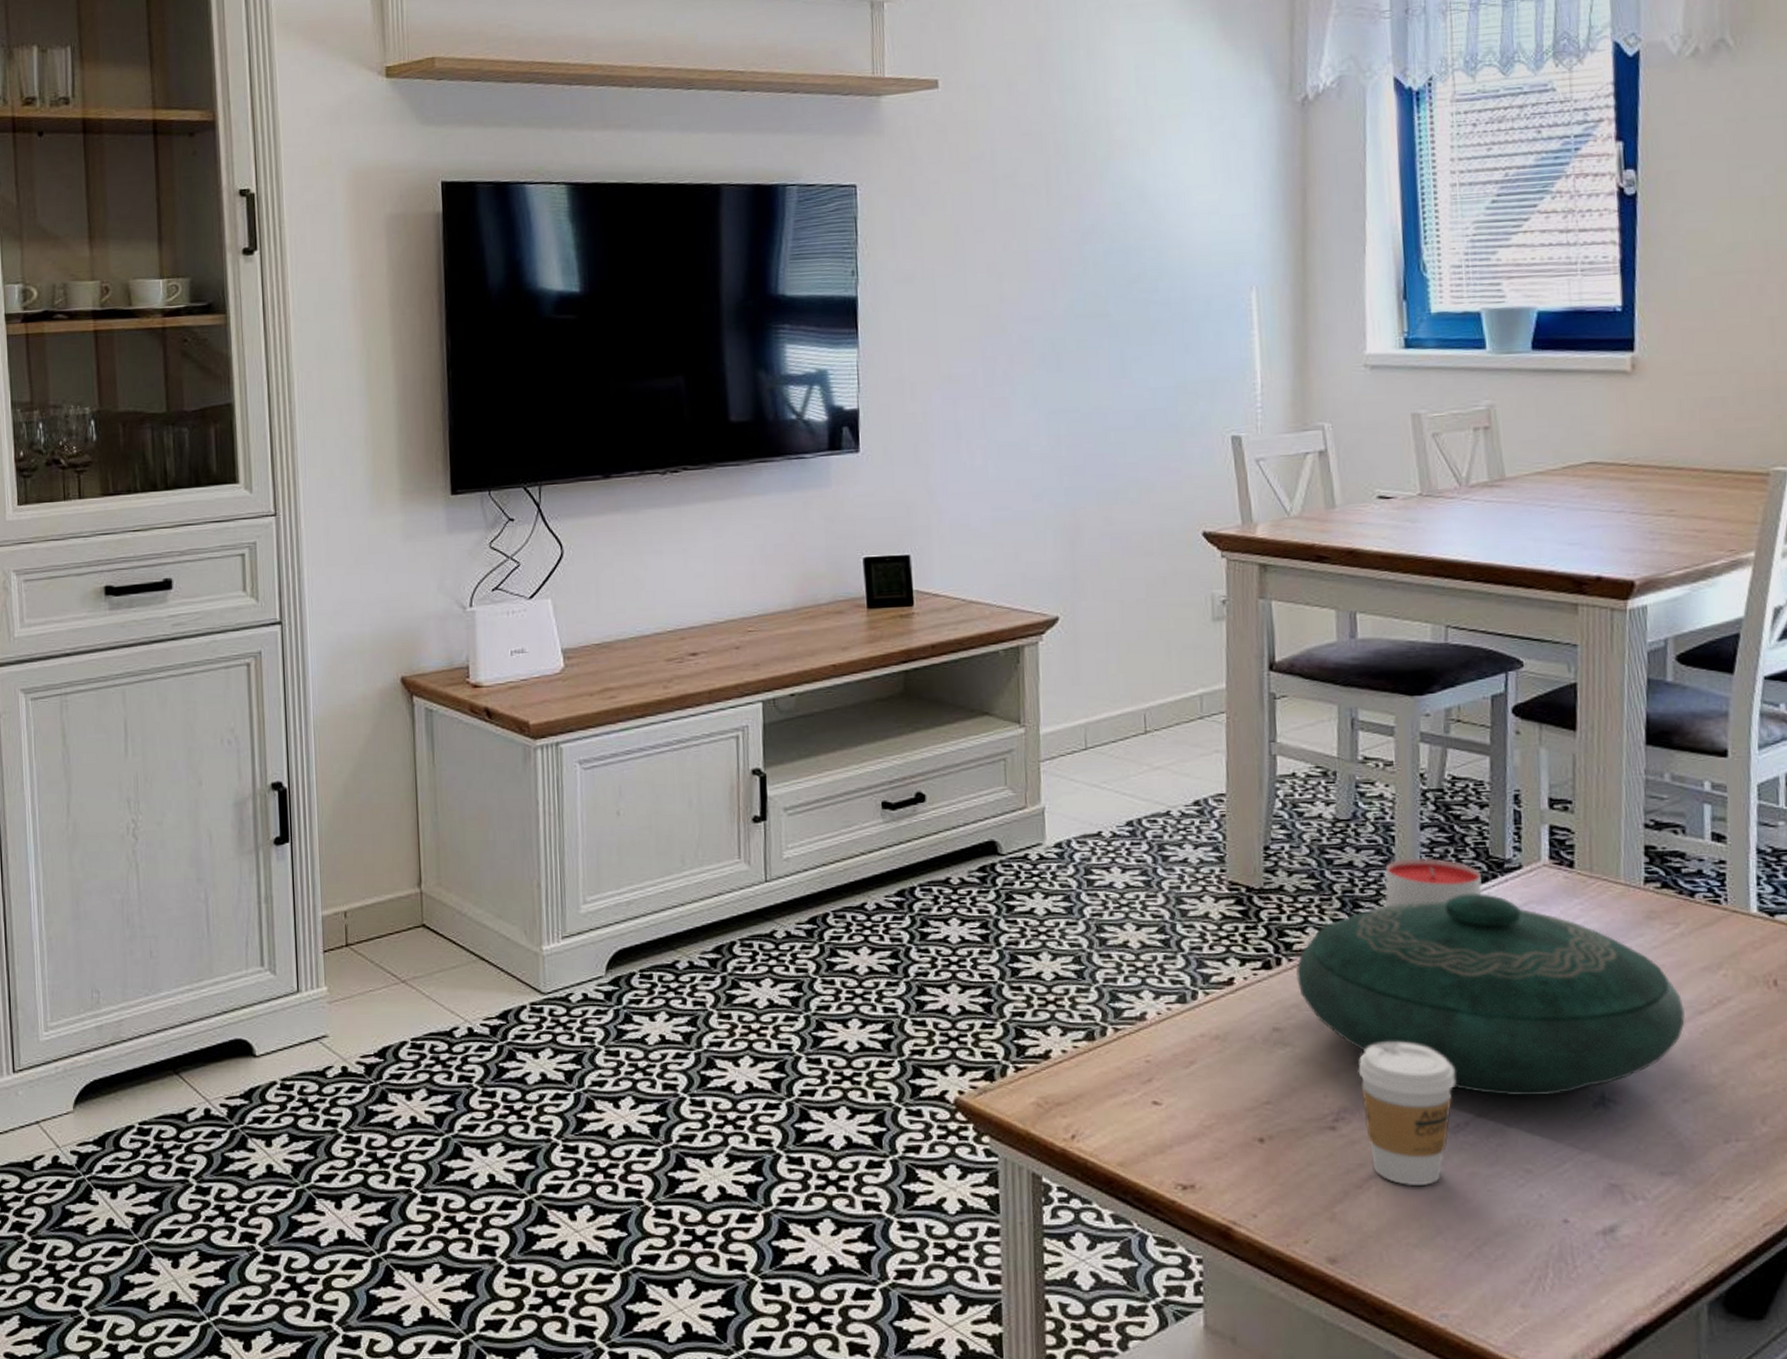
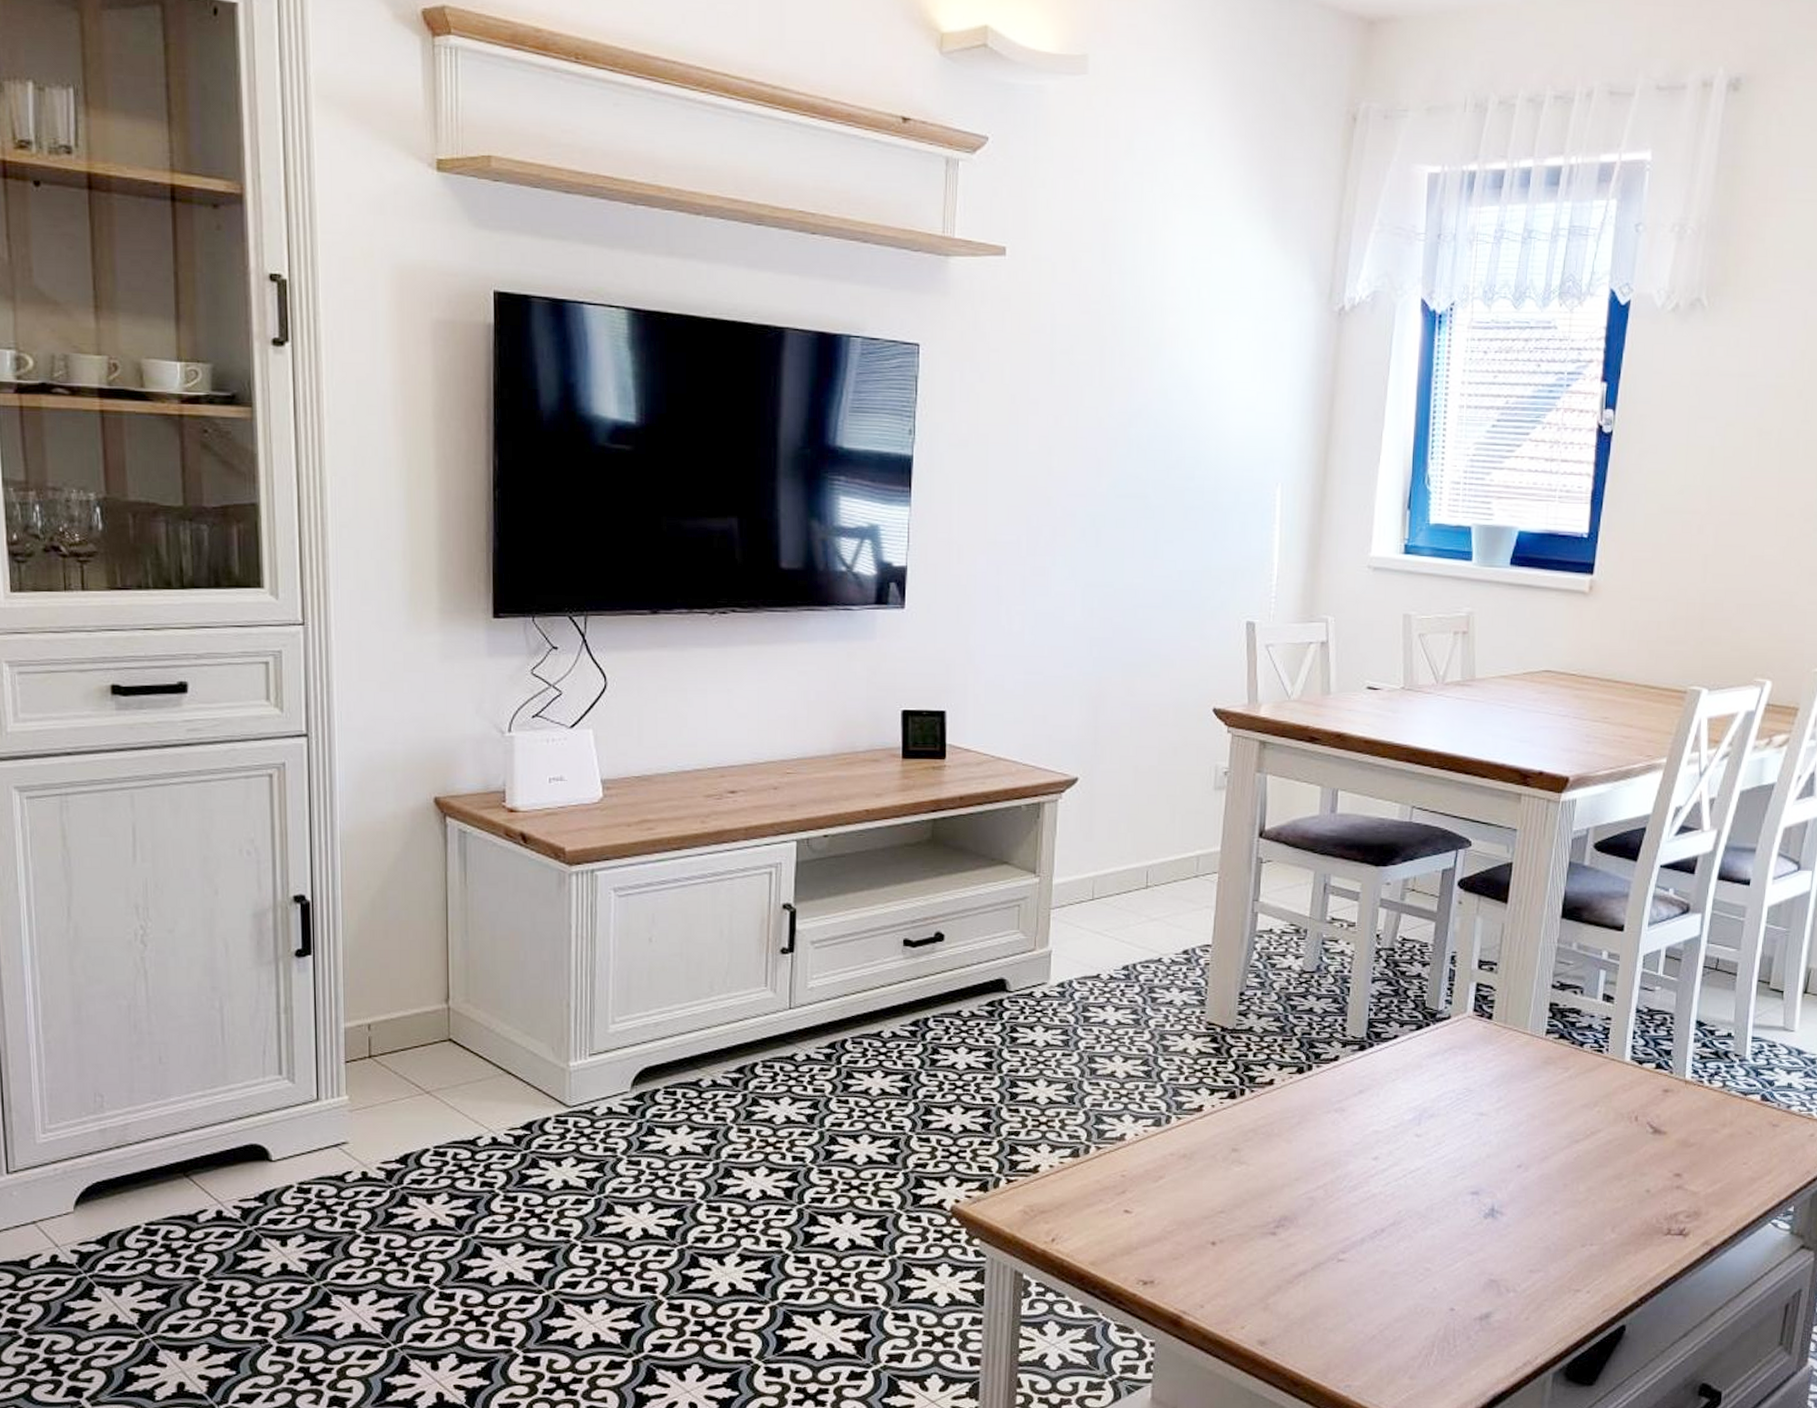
decorative bowl: present [1296,893,1685,1097] -> none [1256,1039,1564,1208]
coffee cup: present [1358,1041,1455,1187] -> none [1299,1162,1378,1282]
candle: present [1384,858,1482,908] -> none [1337,1007,1417,1049]

